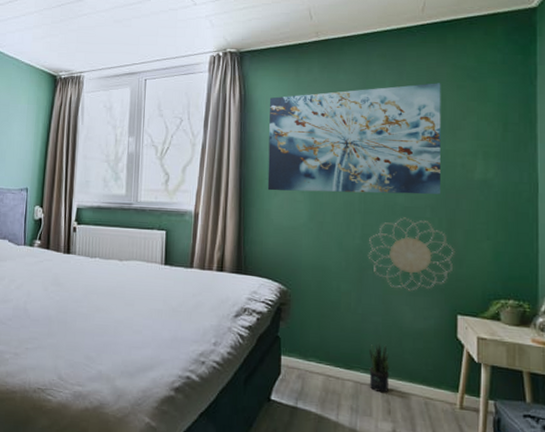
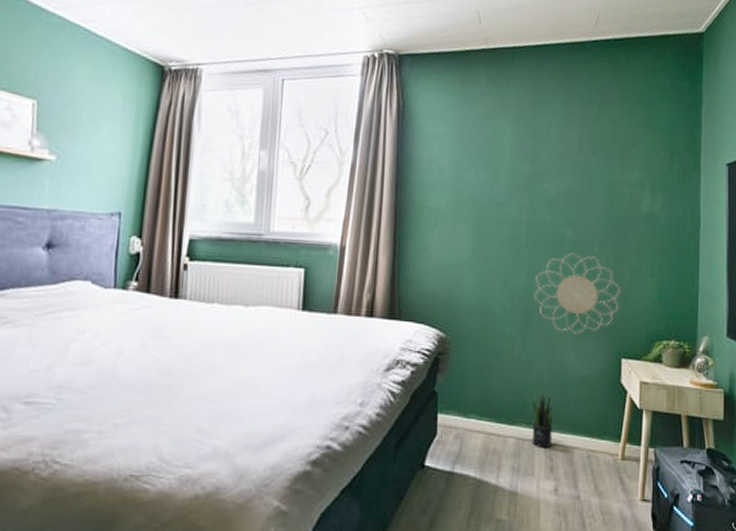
wall art: present [267,83,441,195] -> none [426,105,612,228]

